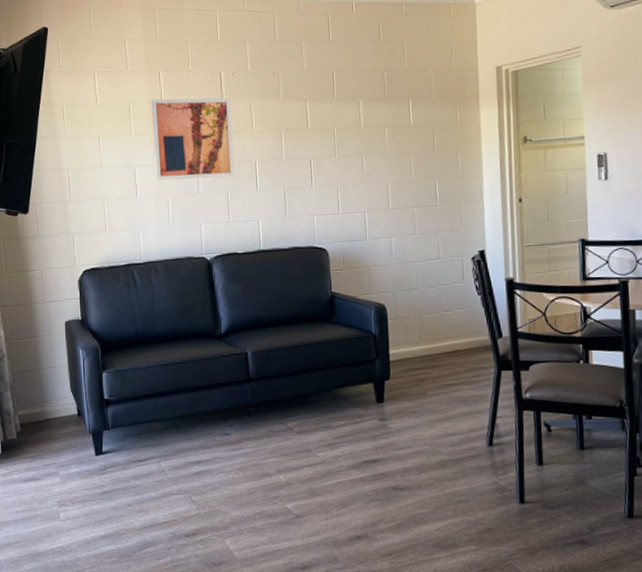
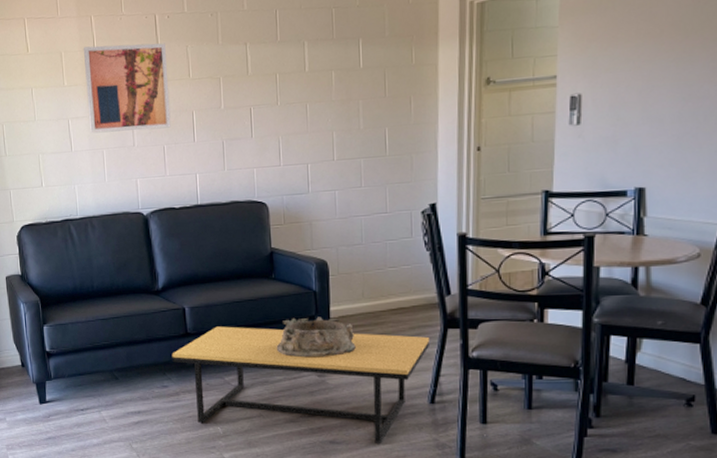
coffee table: none [234,370,485,488] -> present [171,326,429,443]
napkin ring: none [338,360,415,402] -> present [276,317,356,358]

